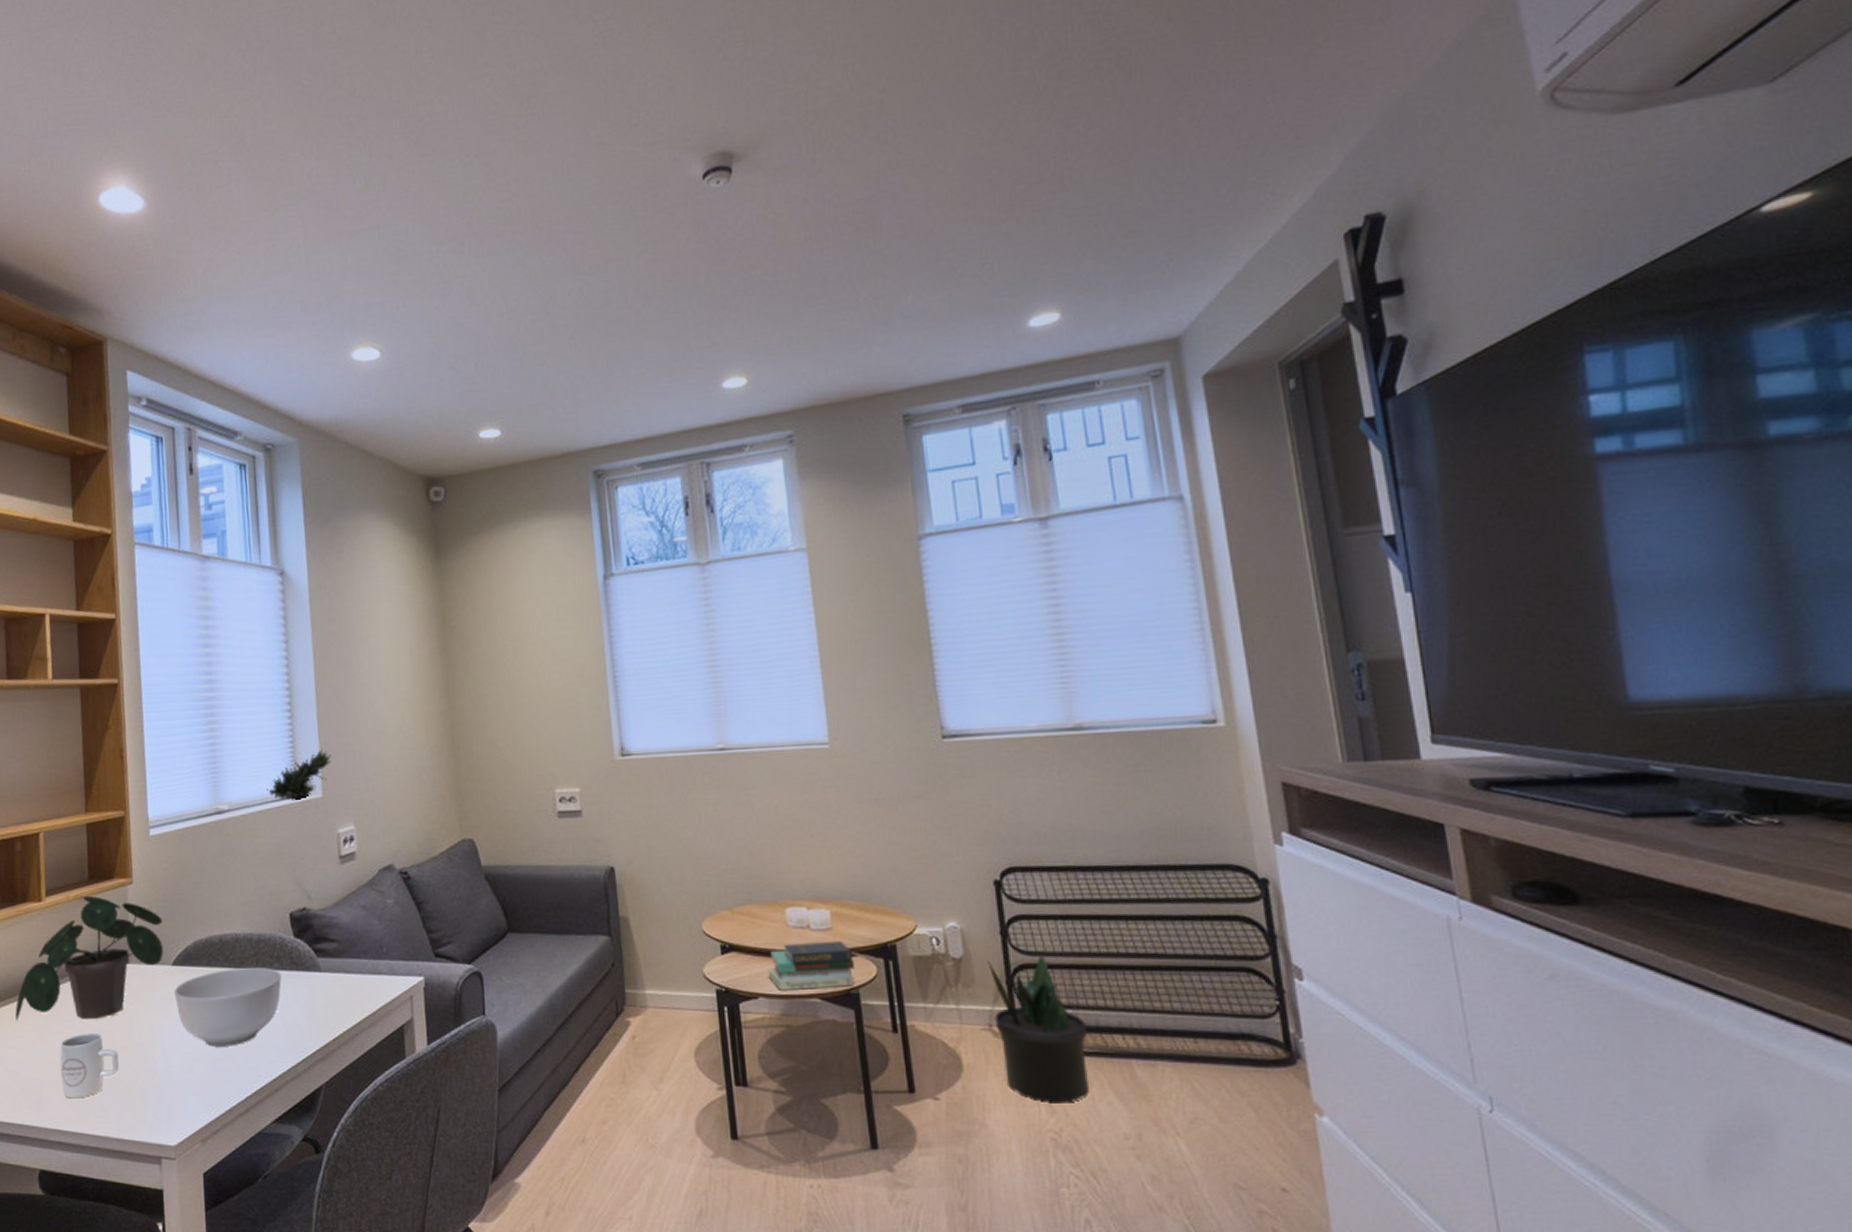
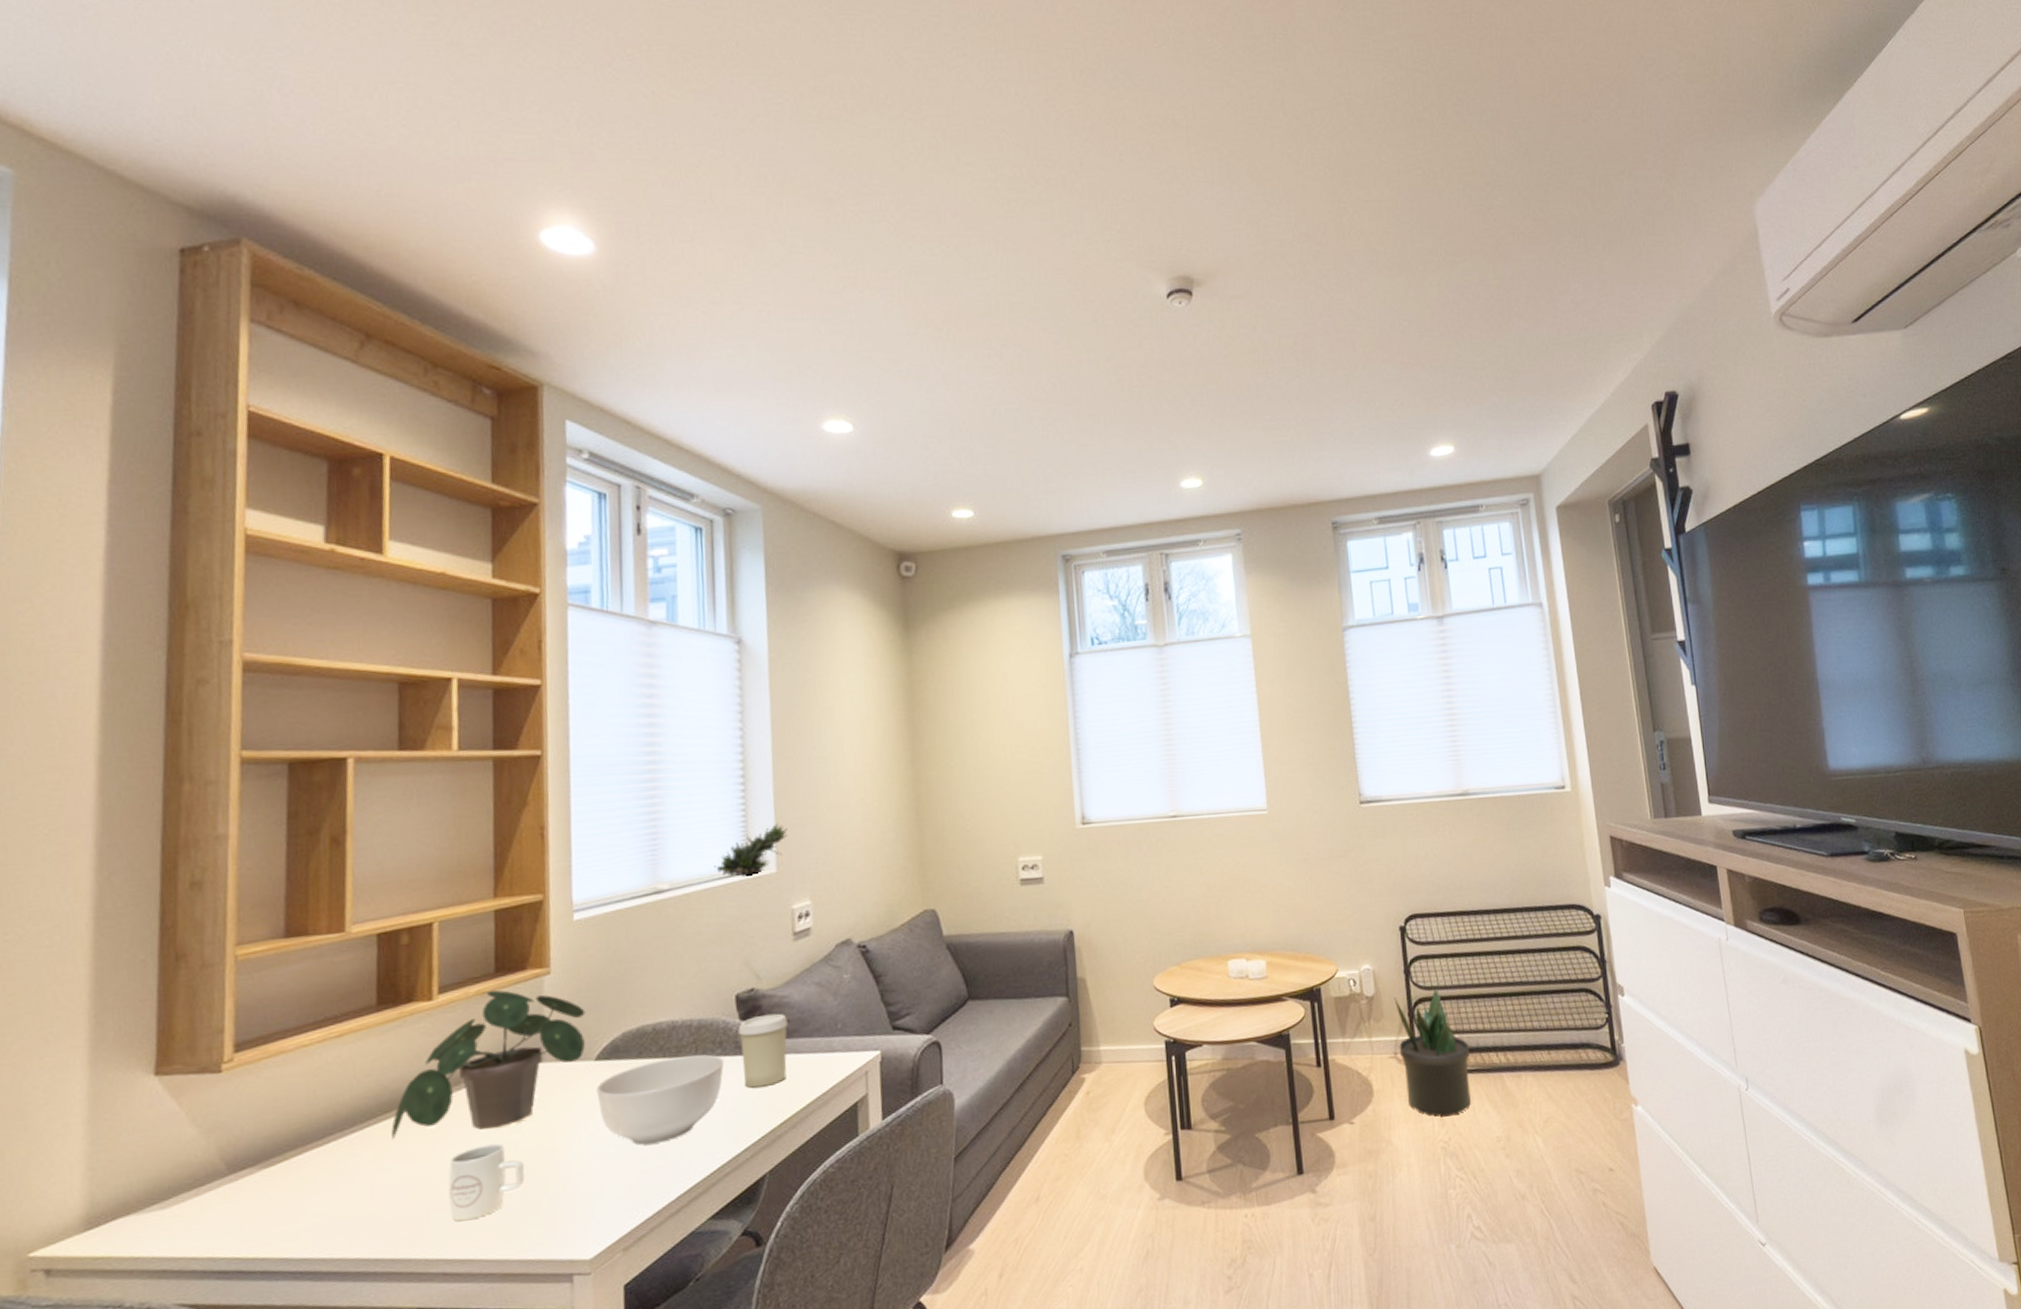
cup: none [293,933,338,1003] -> present [738,1013,788,1088]
books: present [767,942,854,990] -> none [1211,988,1286,1037]

